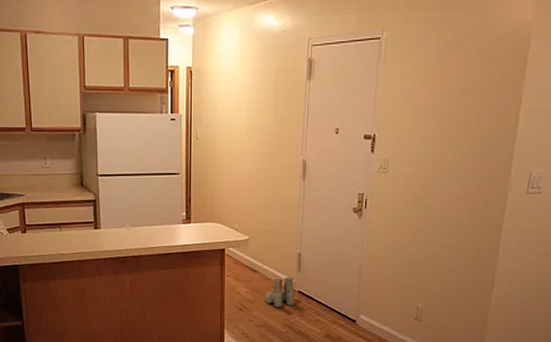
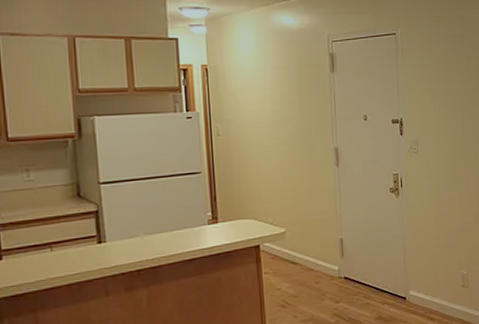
boots: present [264,277,295,308] -> none [308,264,342,298]

